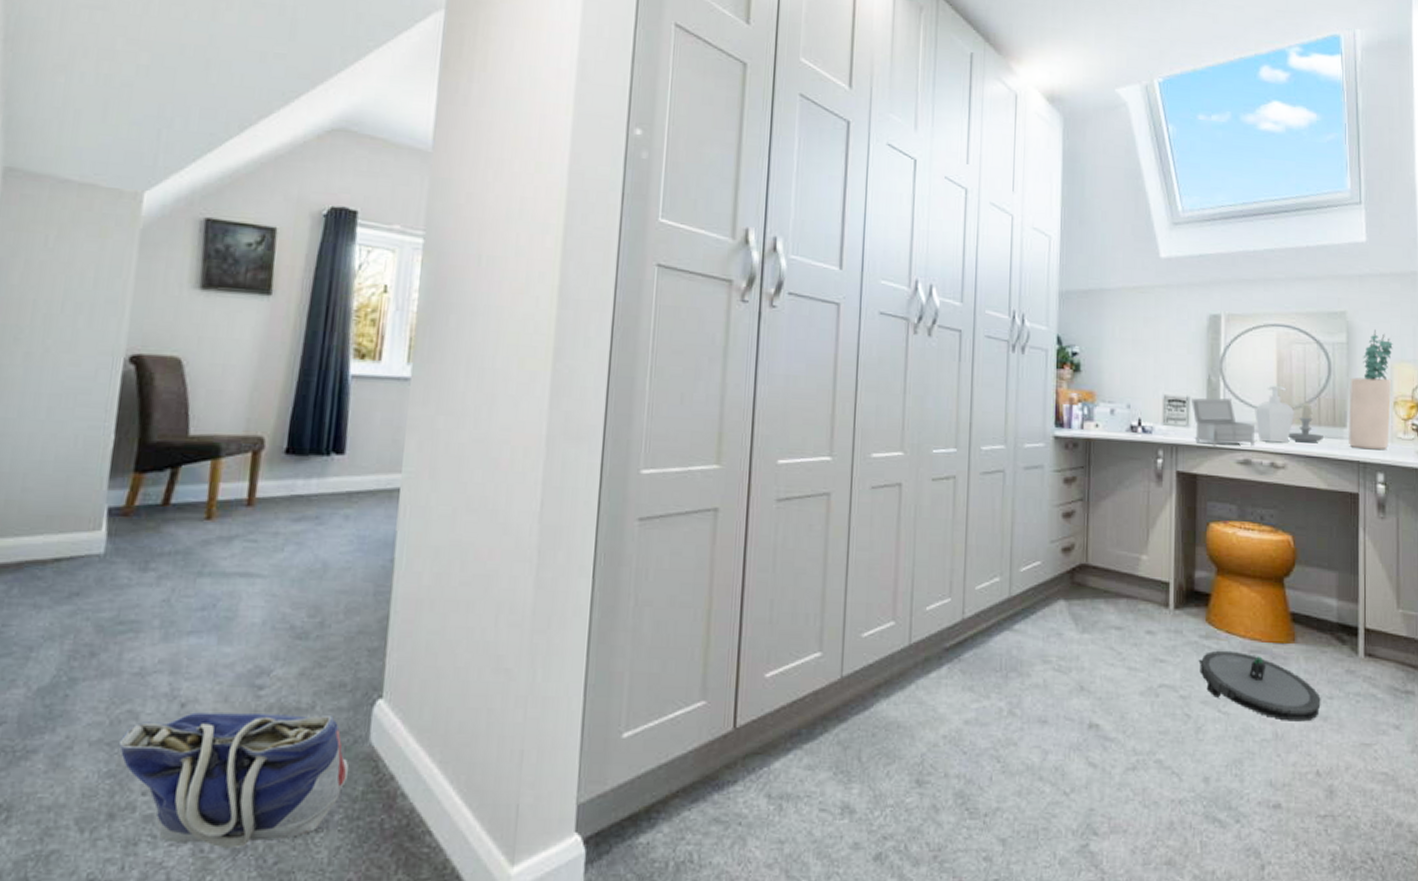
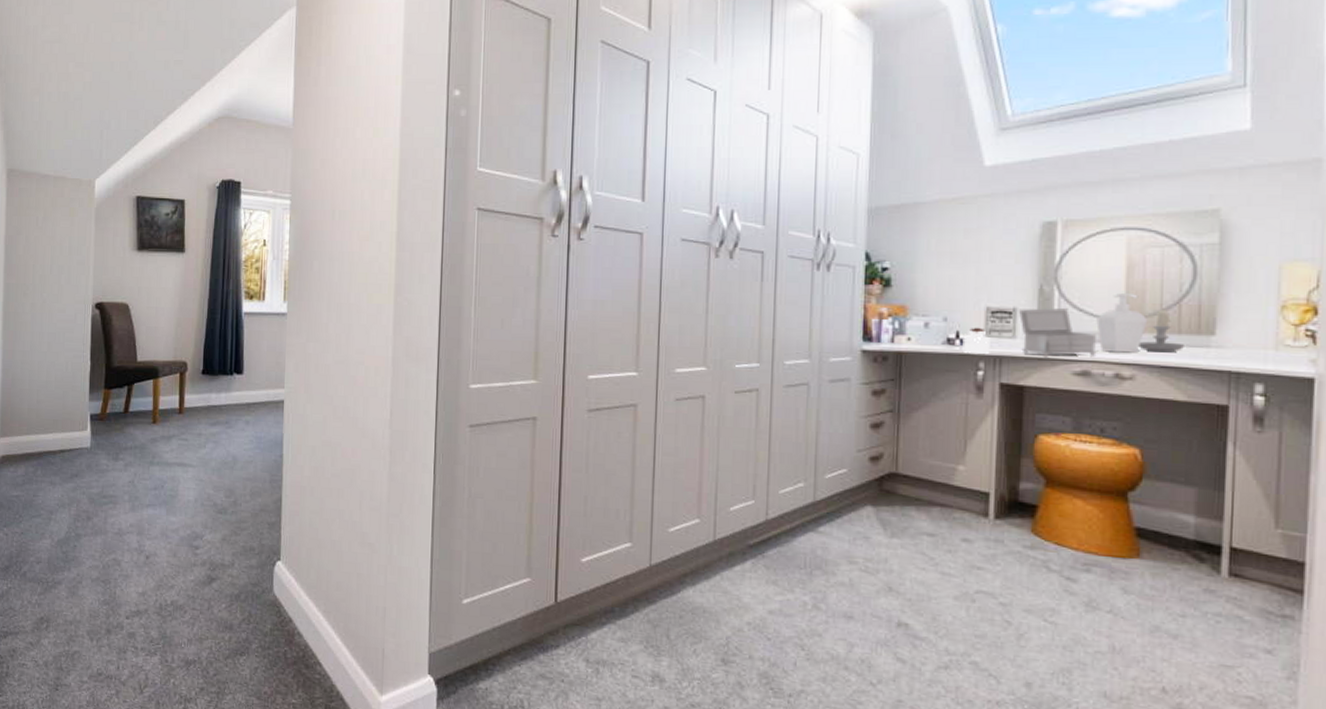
tote bag: present [118,712,350,849] -> none [109,563,261,662]
perfume bottle: none [1144,414,1168,443] -> present [962,327,990,355]
robot vacuum: present [1198,650,1321,722] -> none [1021,561,1170,638]
vase: present [1349,330,1393,450] -> none [1218,227,1283,359]

